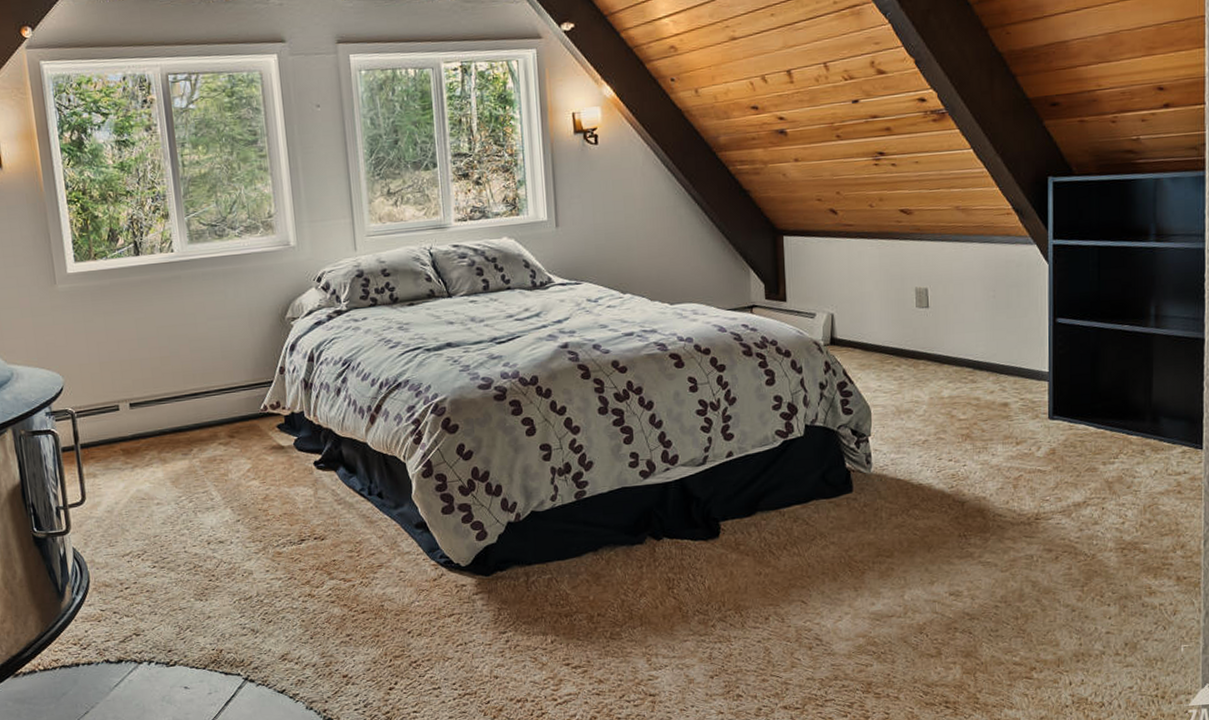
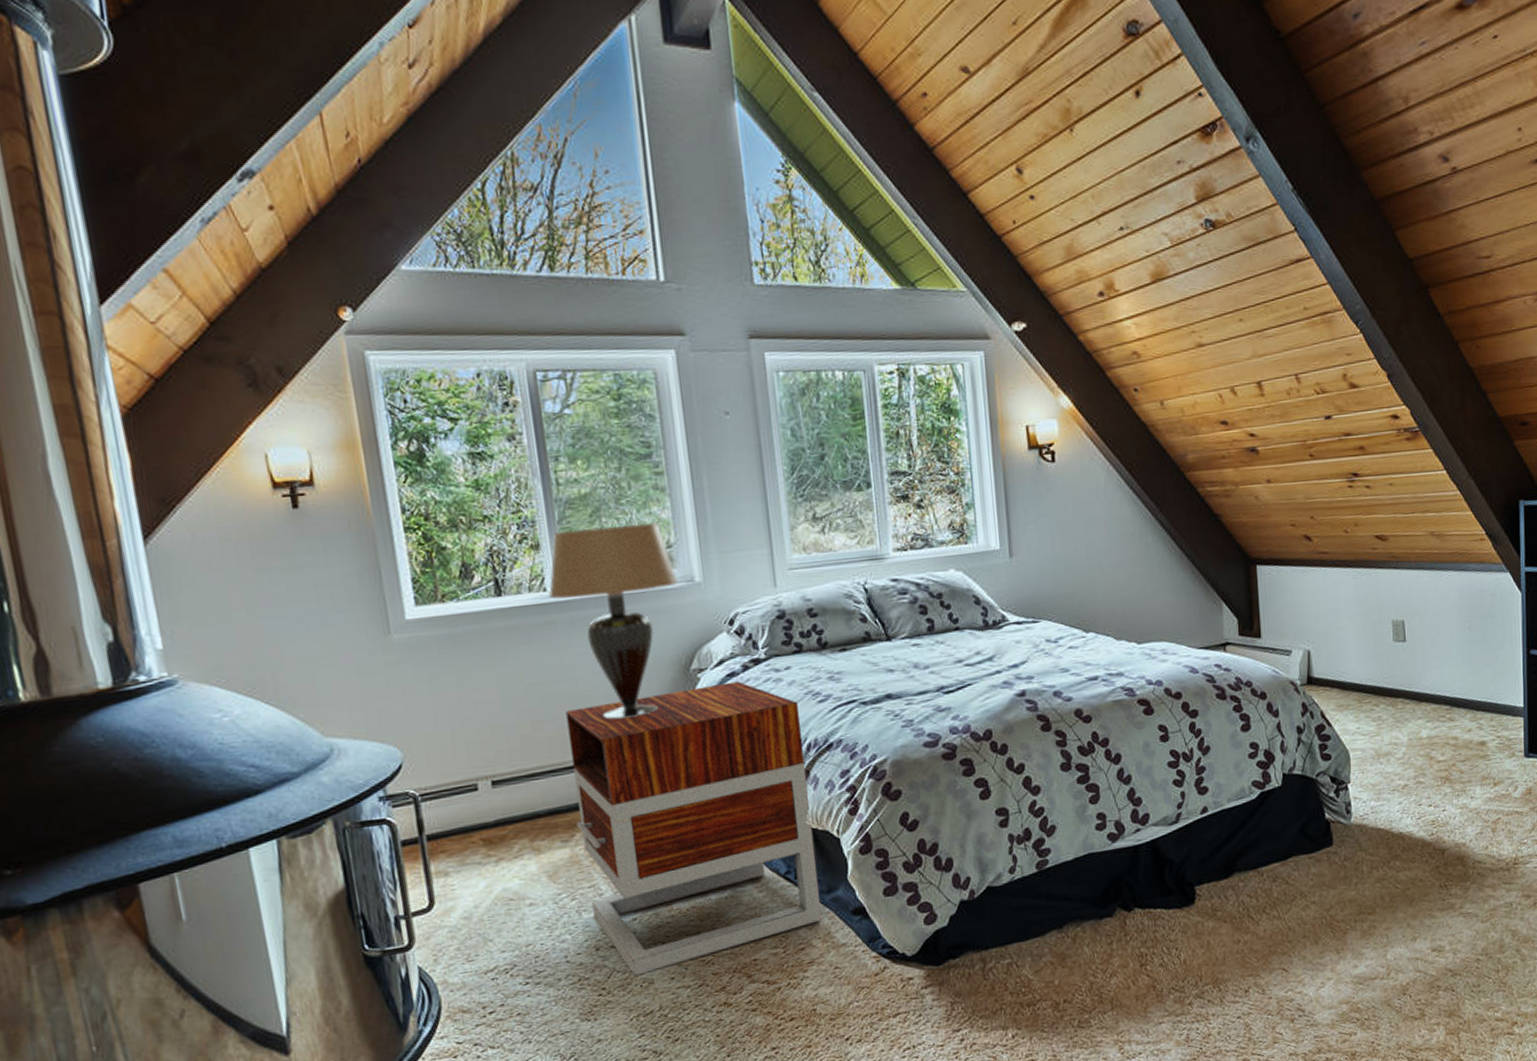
table lamp: none [175,197,276,357] -> present [548,523,678,719]
nightstand: none [187,329,391,567] -> present [566,681,823,976]

